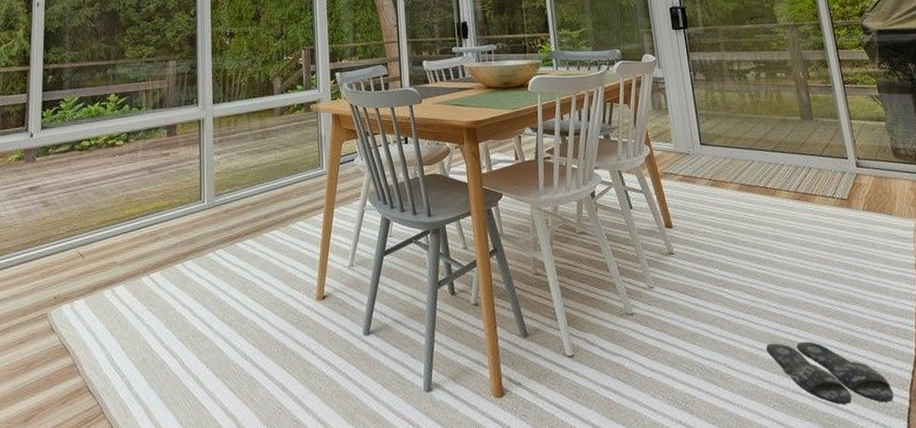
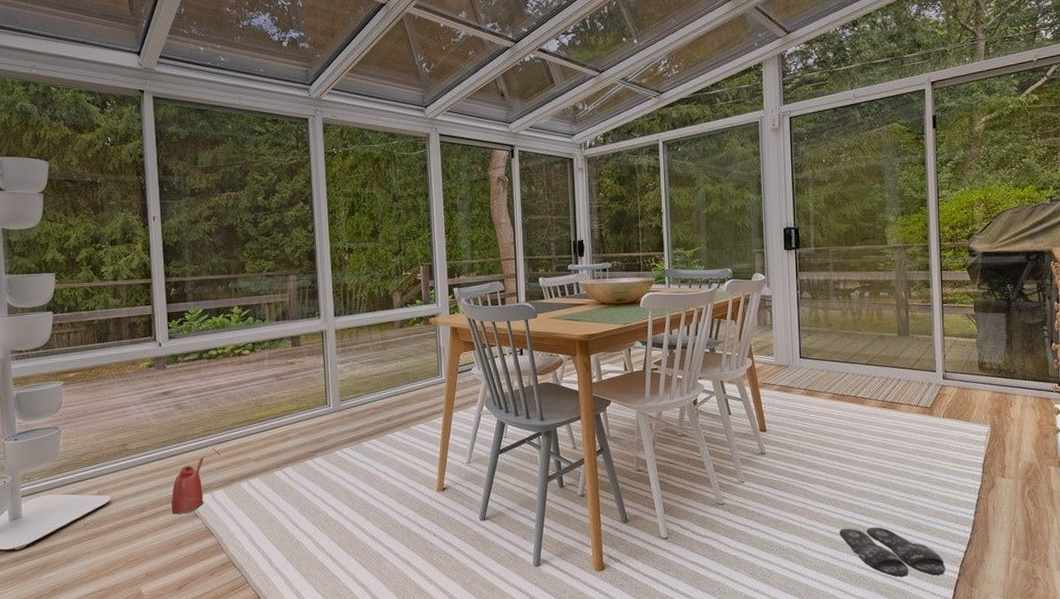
watering can: none [26,261,66,329] -> present [171,457,204,514]

